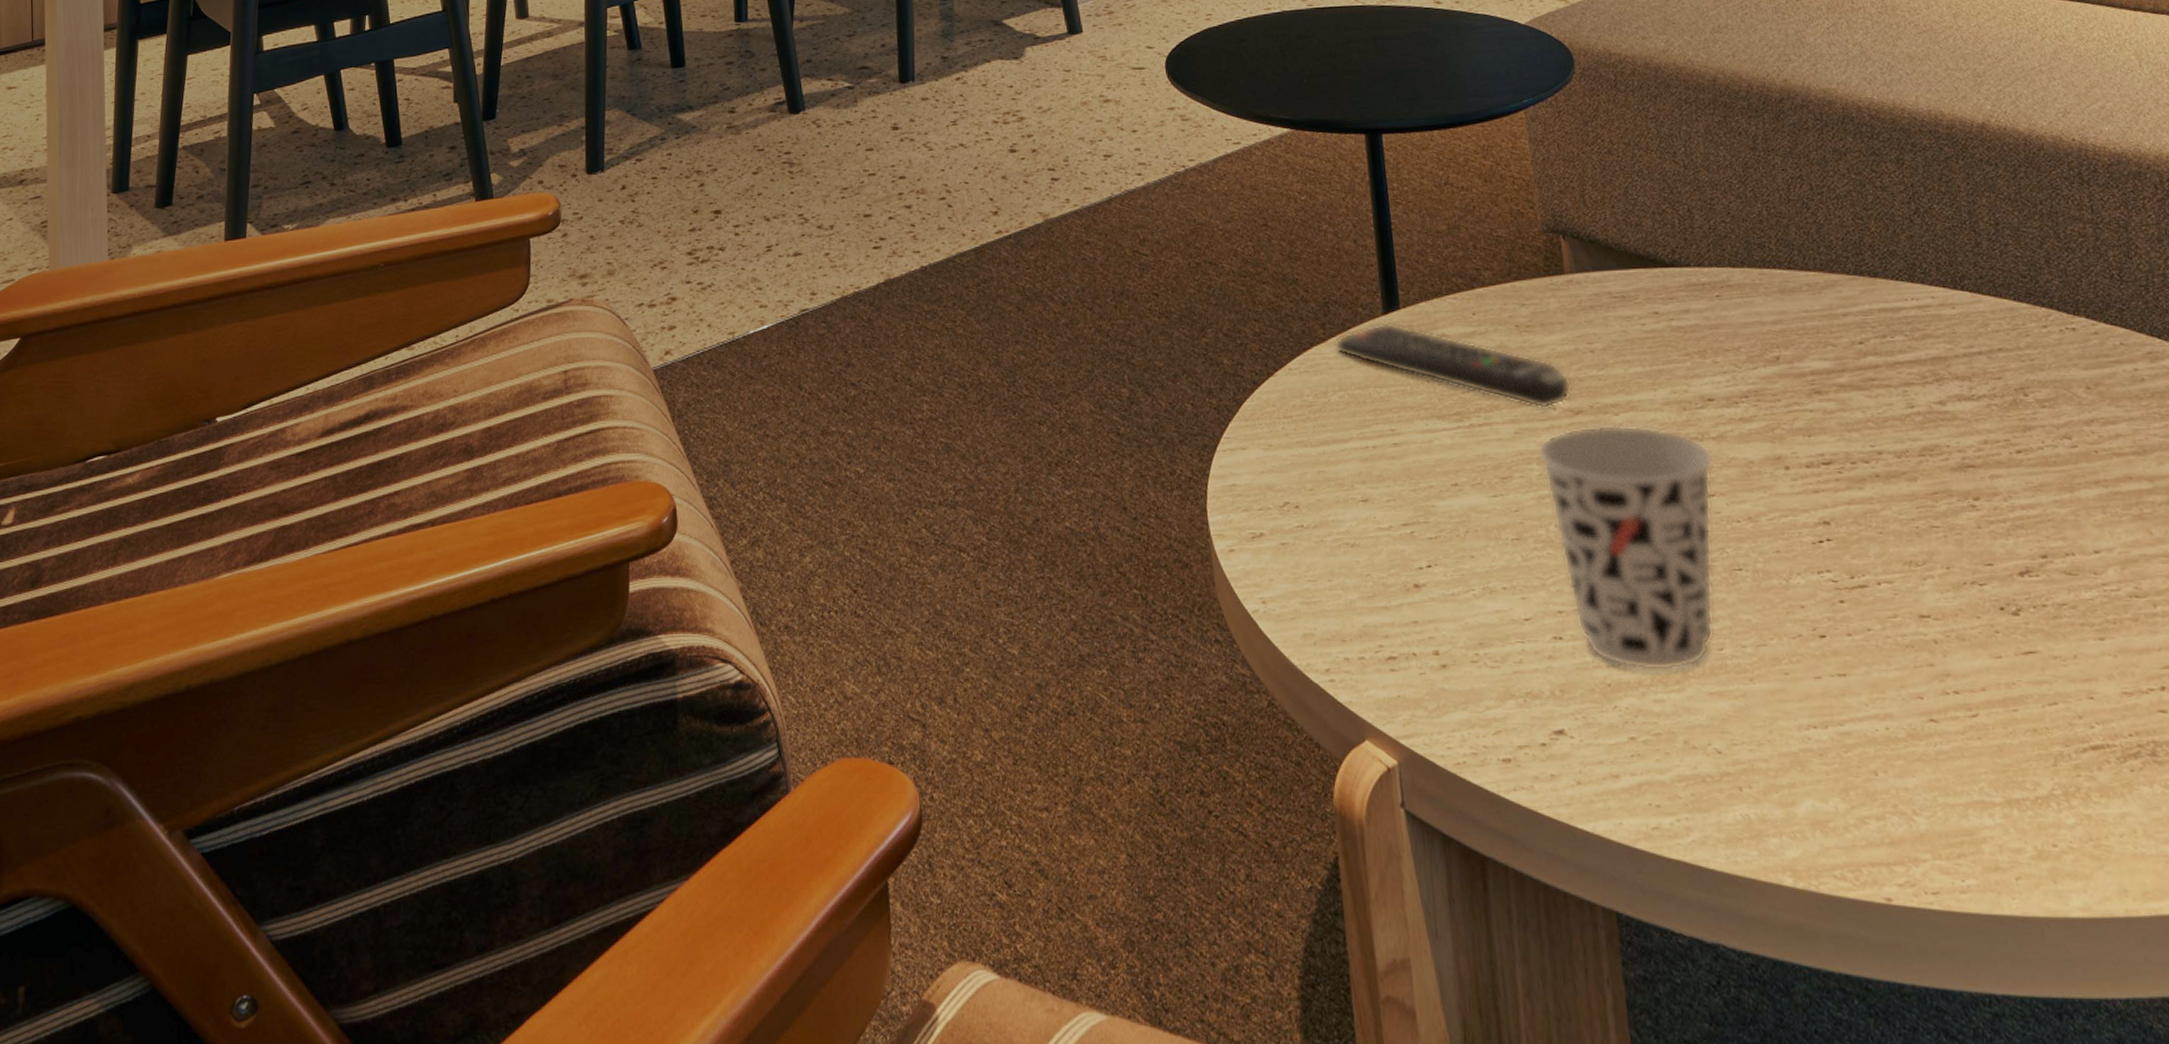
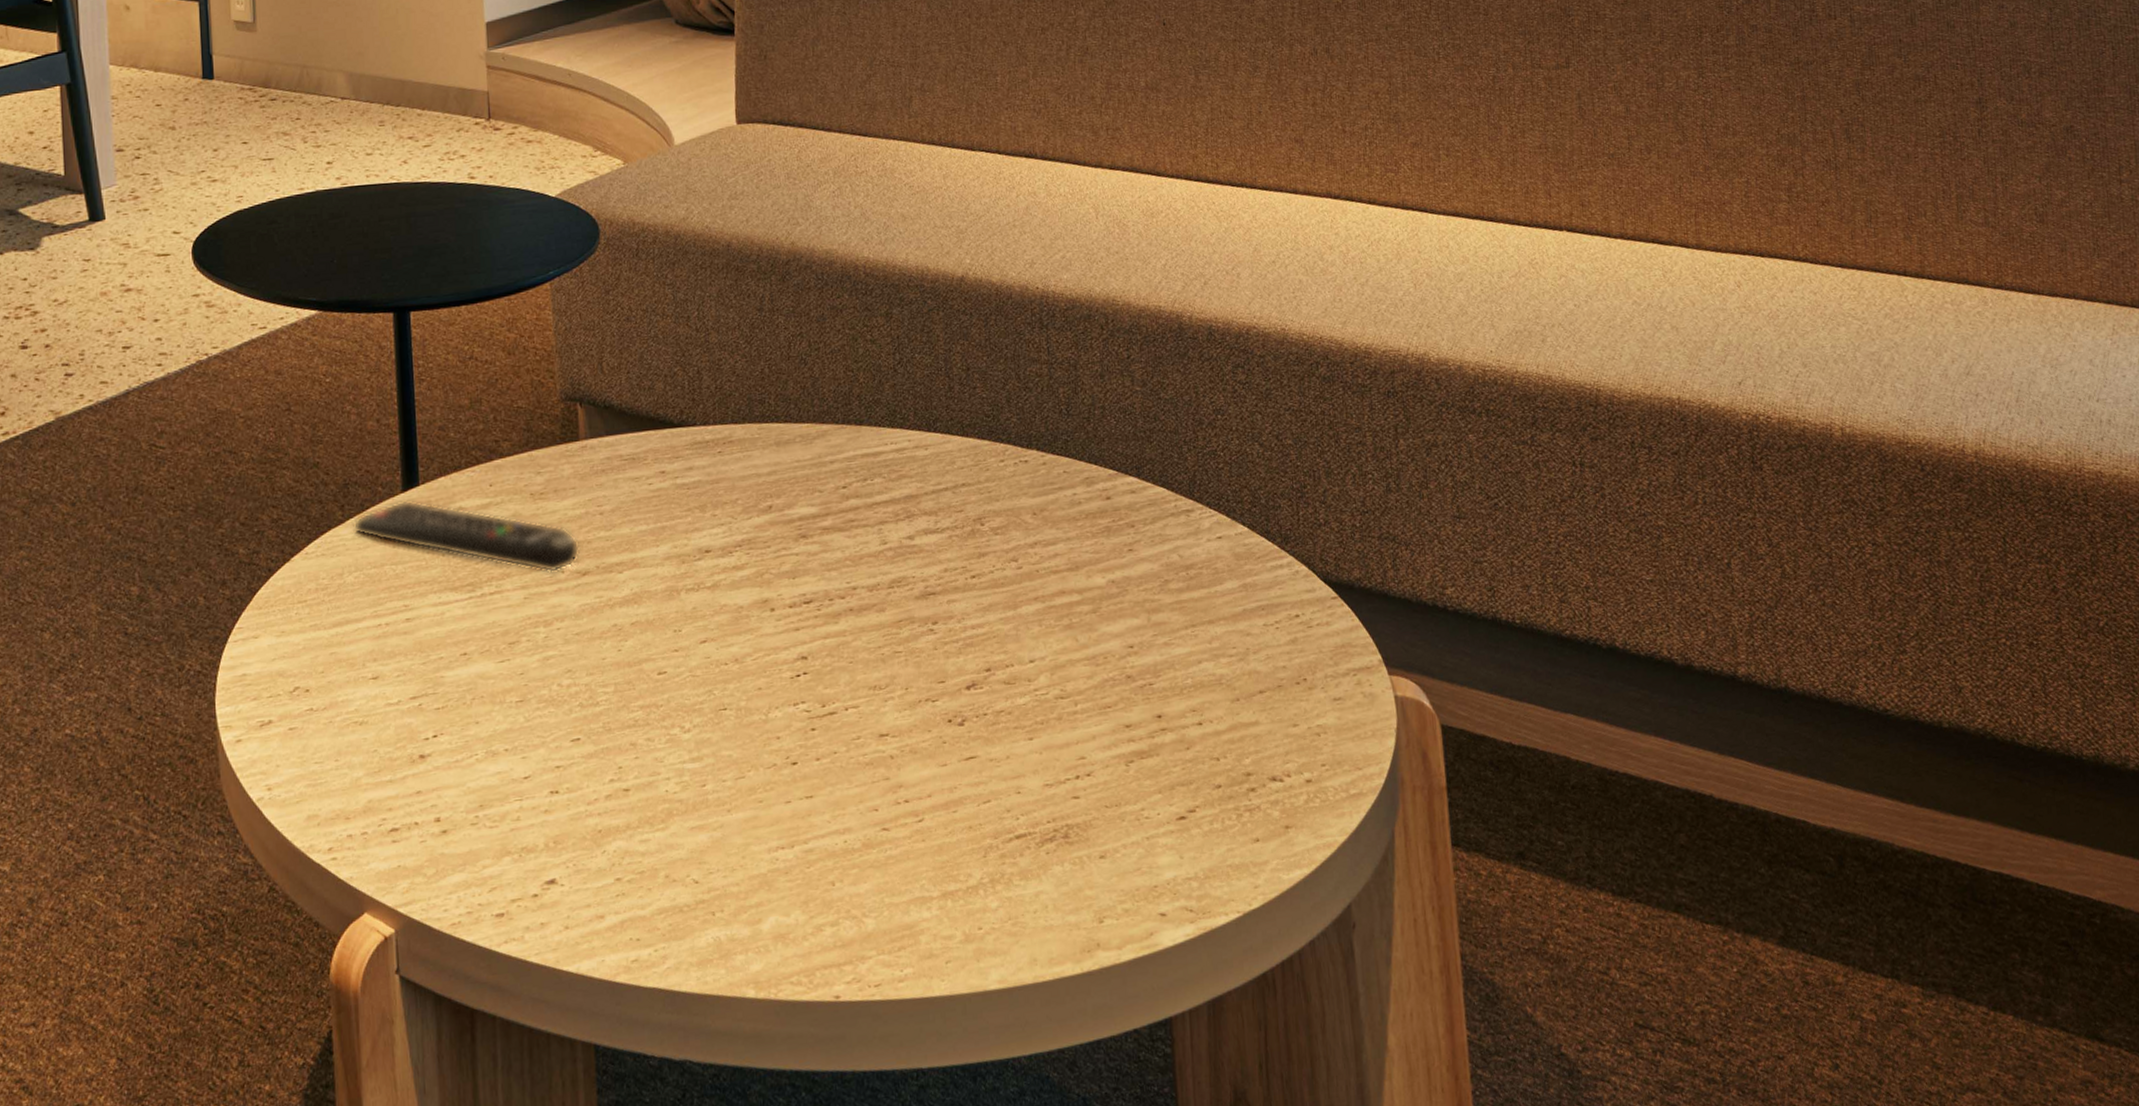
cup: present [1537,424,1714,671] -> none [544,581,707,814]

